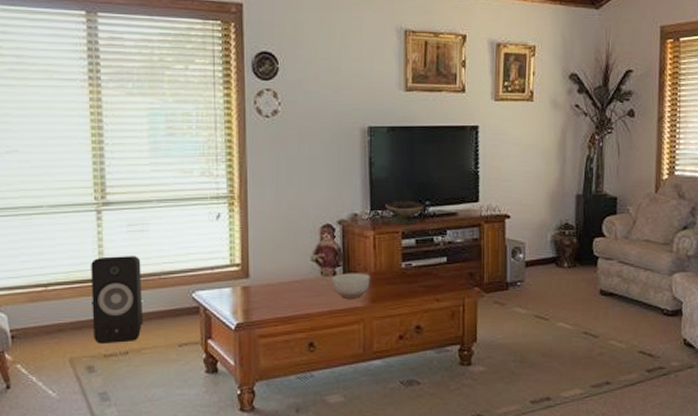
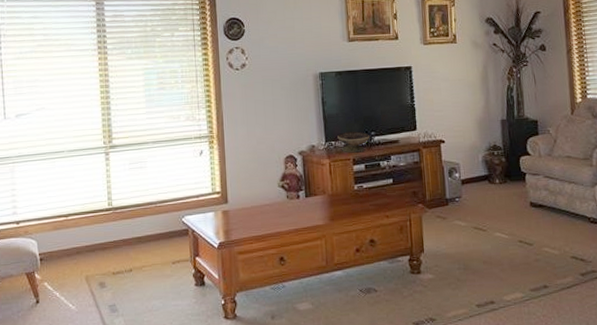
speaker: present [91,256,142,344] -> none [101,188,143,263]
bowl: present [332,273,371,299] -> none [296,195,329,218]

